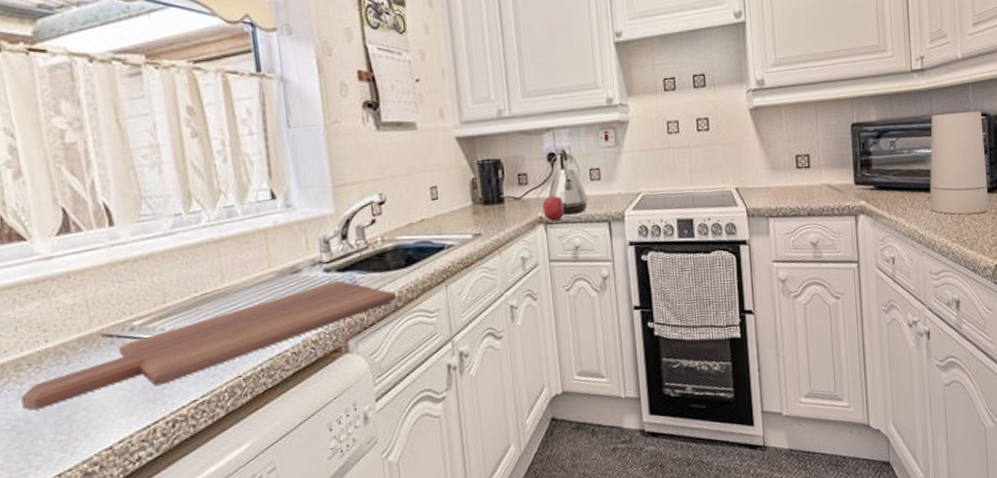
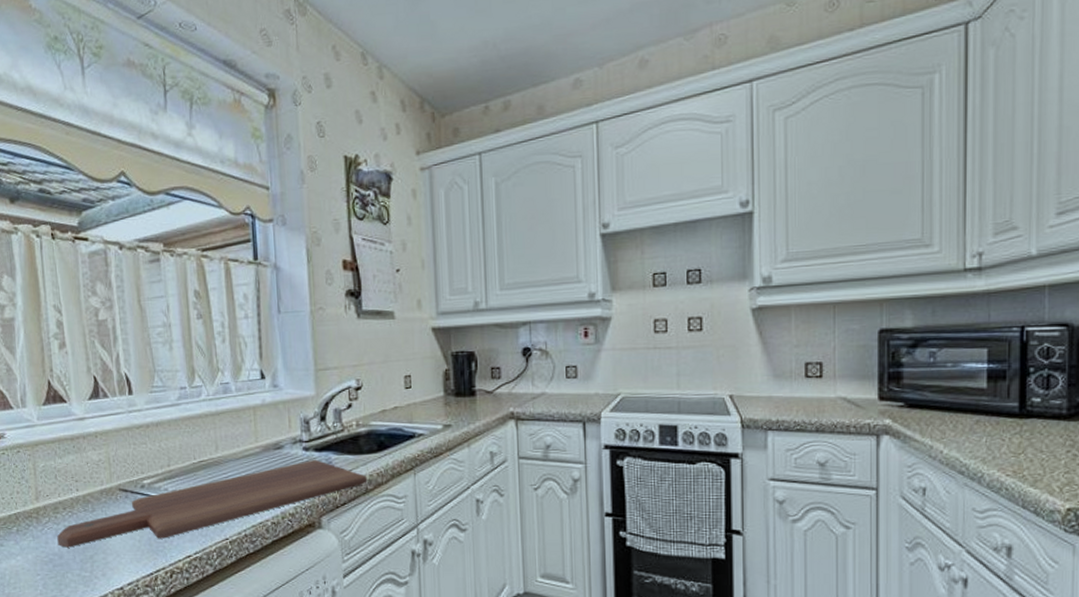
fruit: present [542,194,565,222] -> none [514,390,538,418]
kettle: present [548,148,588,215] -> none [521,343,562,412]
canister: present [930,111,988,215] -> none [979,320,1063,445]

